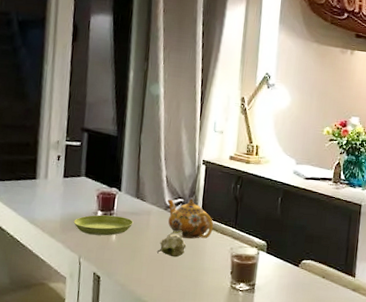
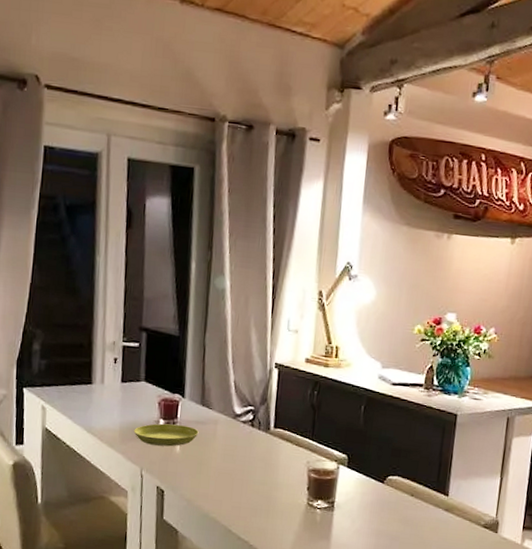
fruit: present [157,230,186,257] -> none [226,441,257,471]
teapot: present [166,198,214,239] -> none [235,406,288,451]

